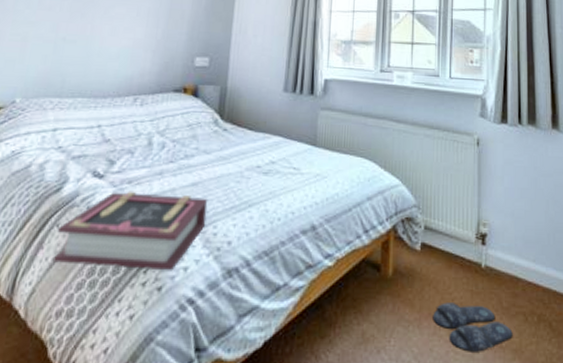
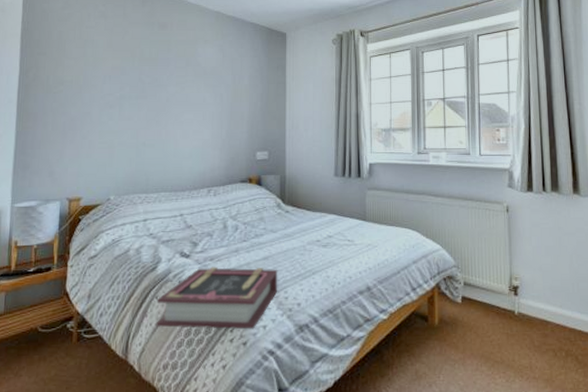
slippers: present [433,303,513,352] -> none [475,344,544,383]

